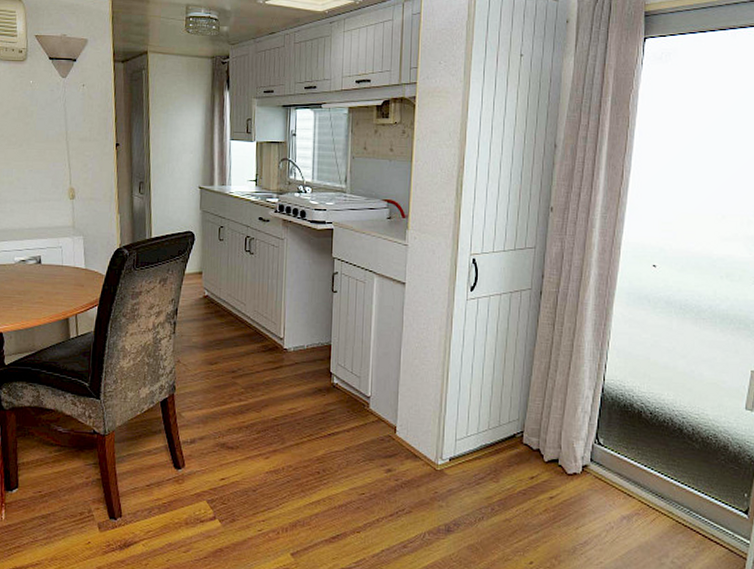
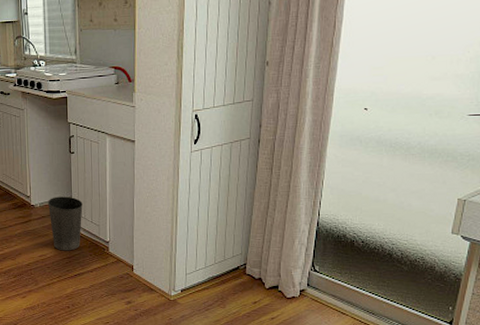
waste basket: none [302,340,343,405] -> present [47,196,83,251]

